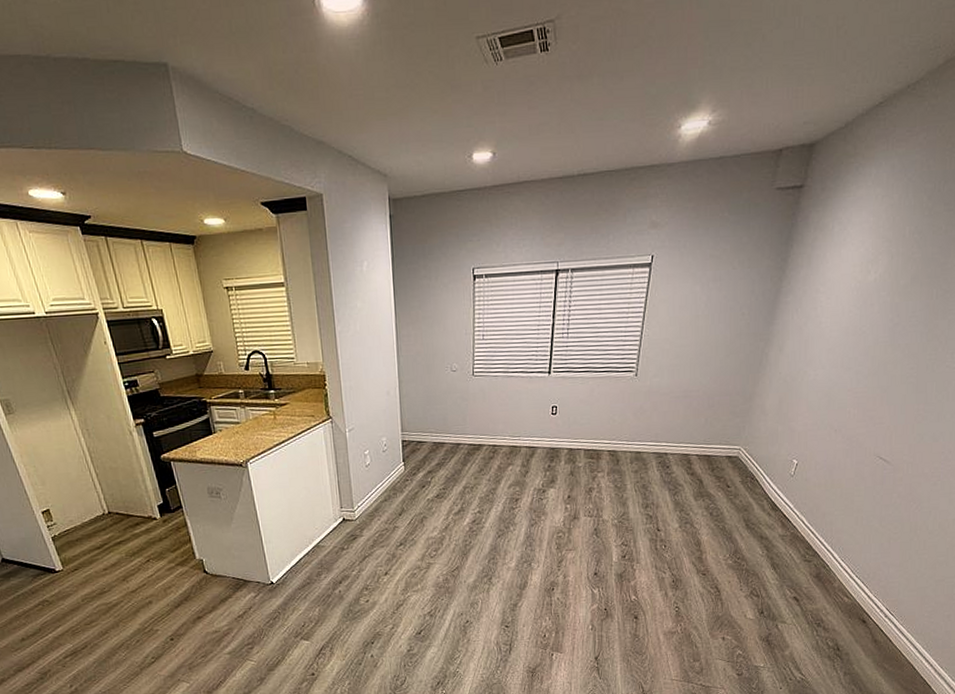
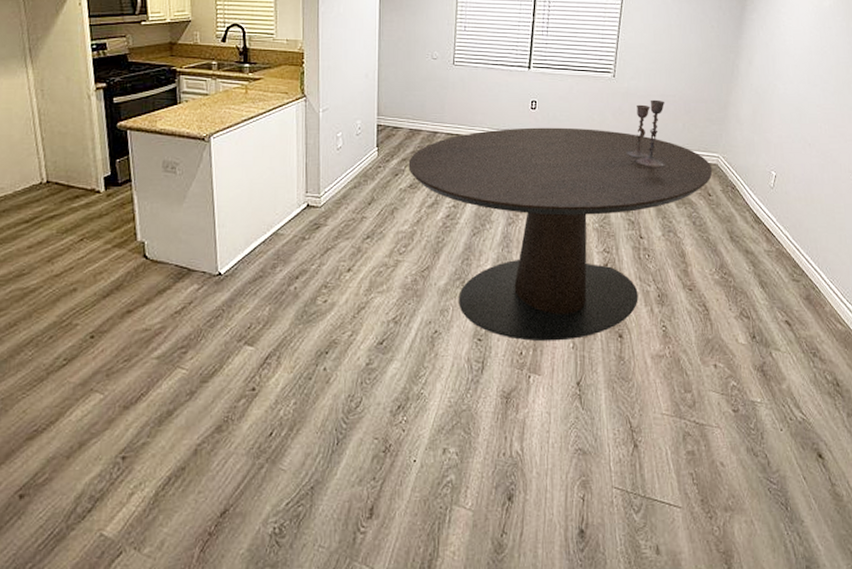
dining table: none [434,430,733,625] -> present [408,127,713,342]
candlestick: none [647,396,688,464] -> present [627,99,665,168]

